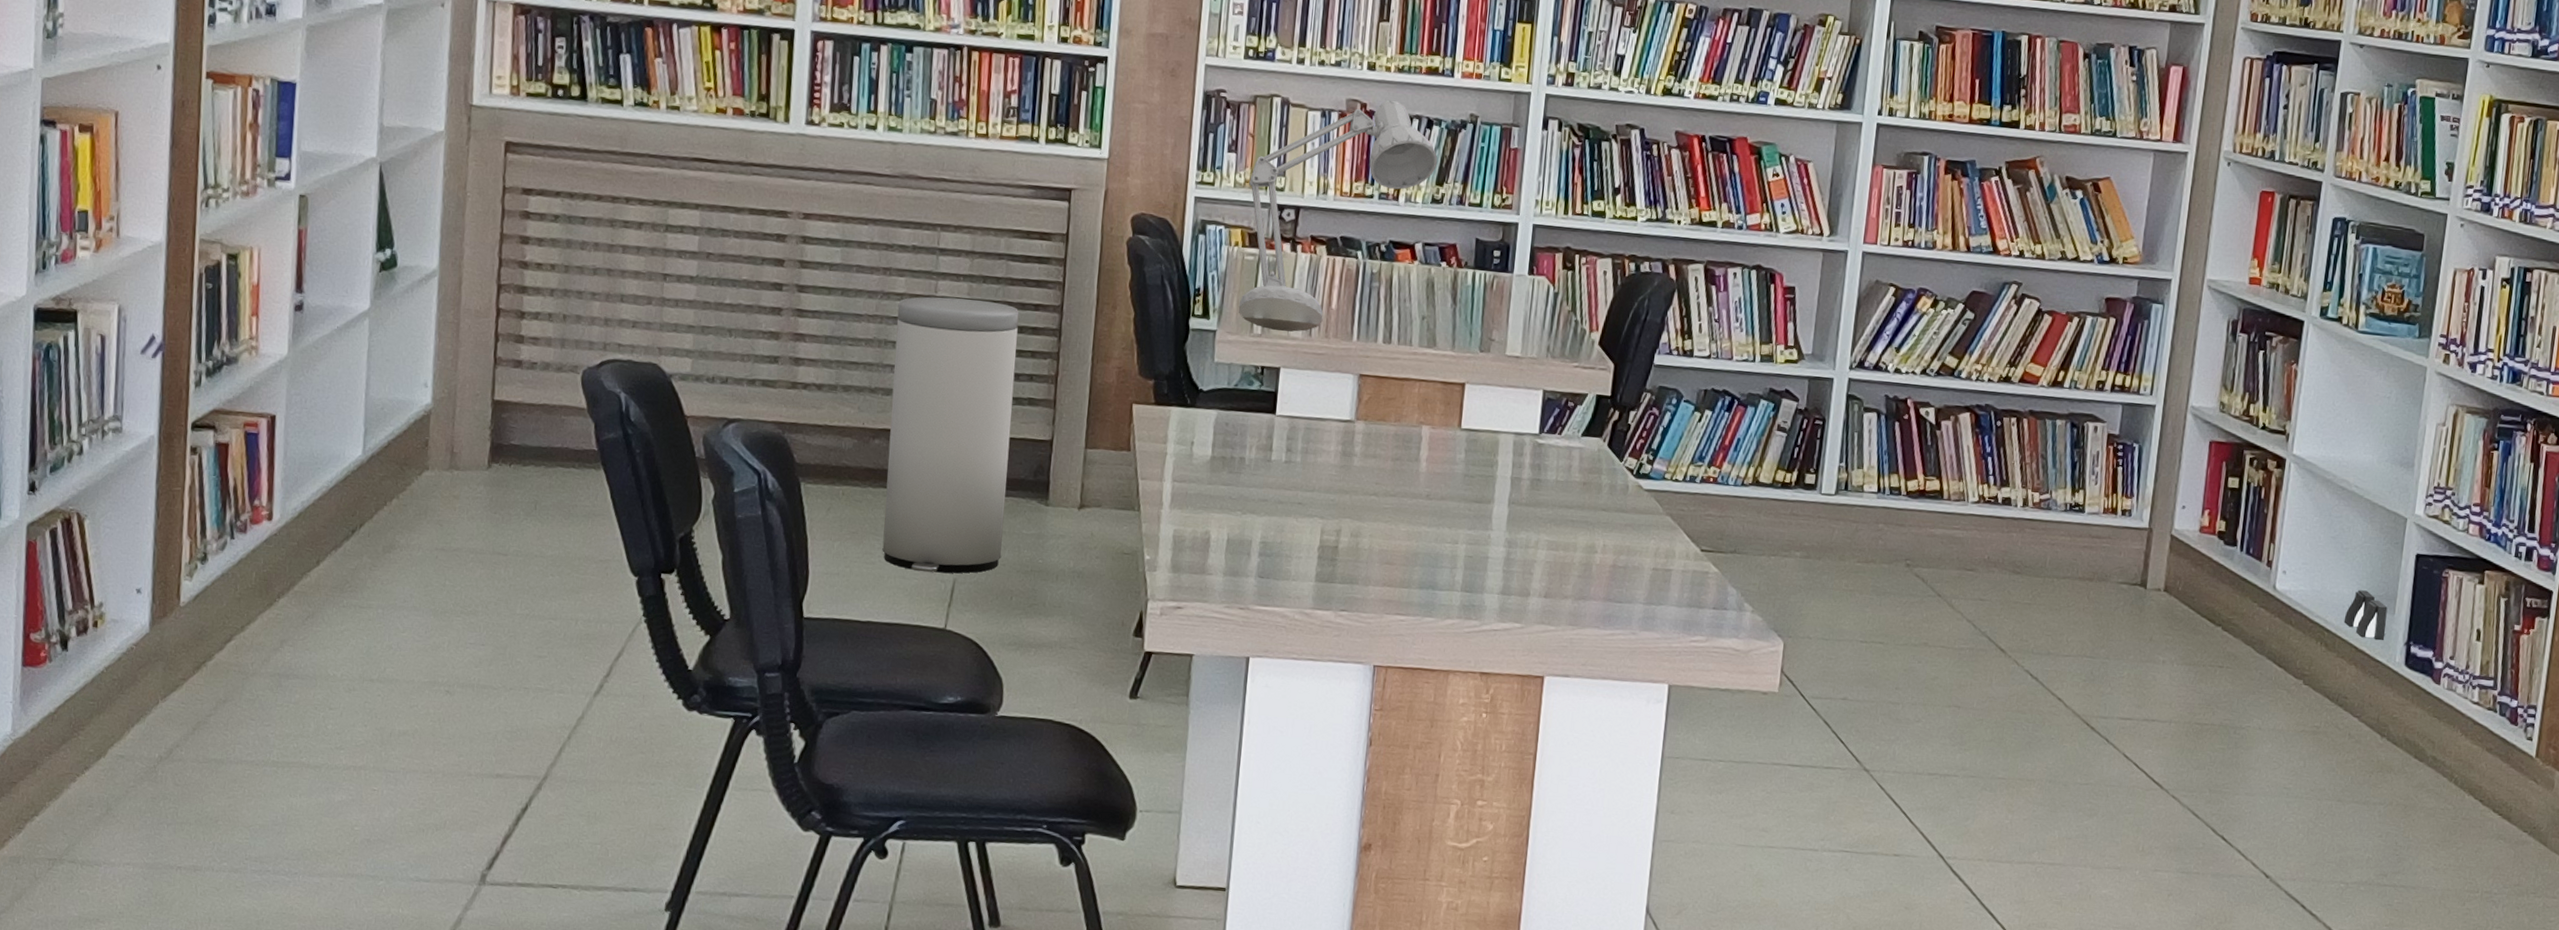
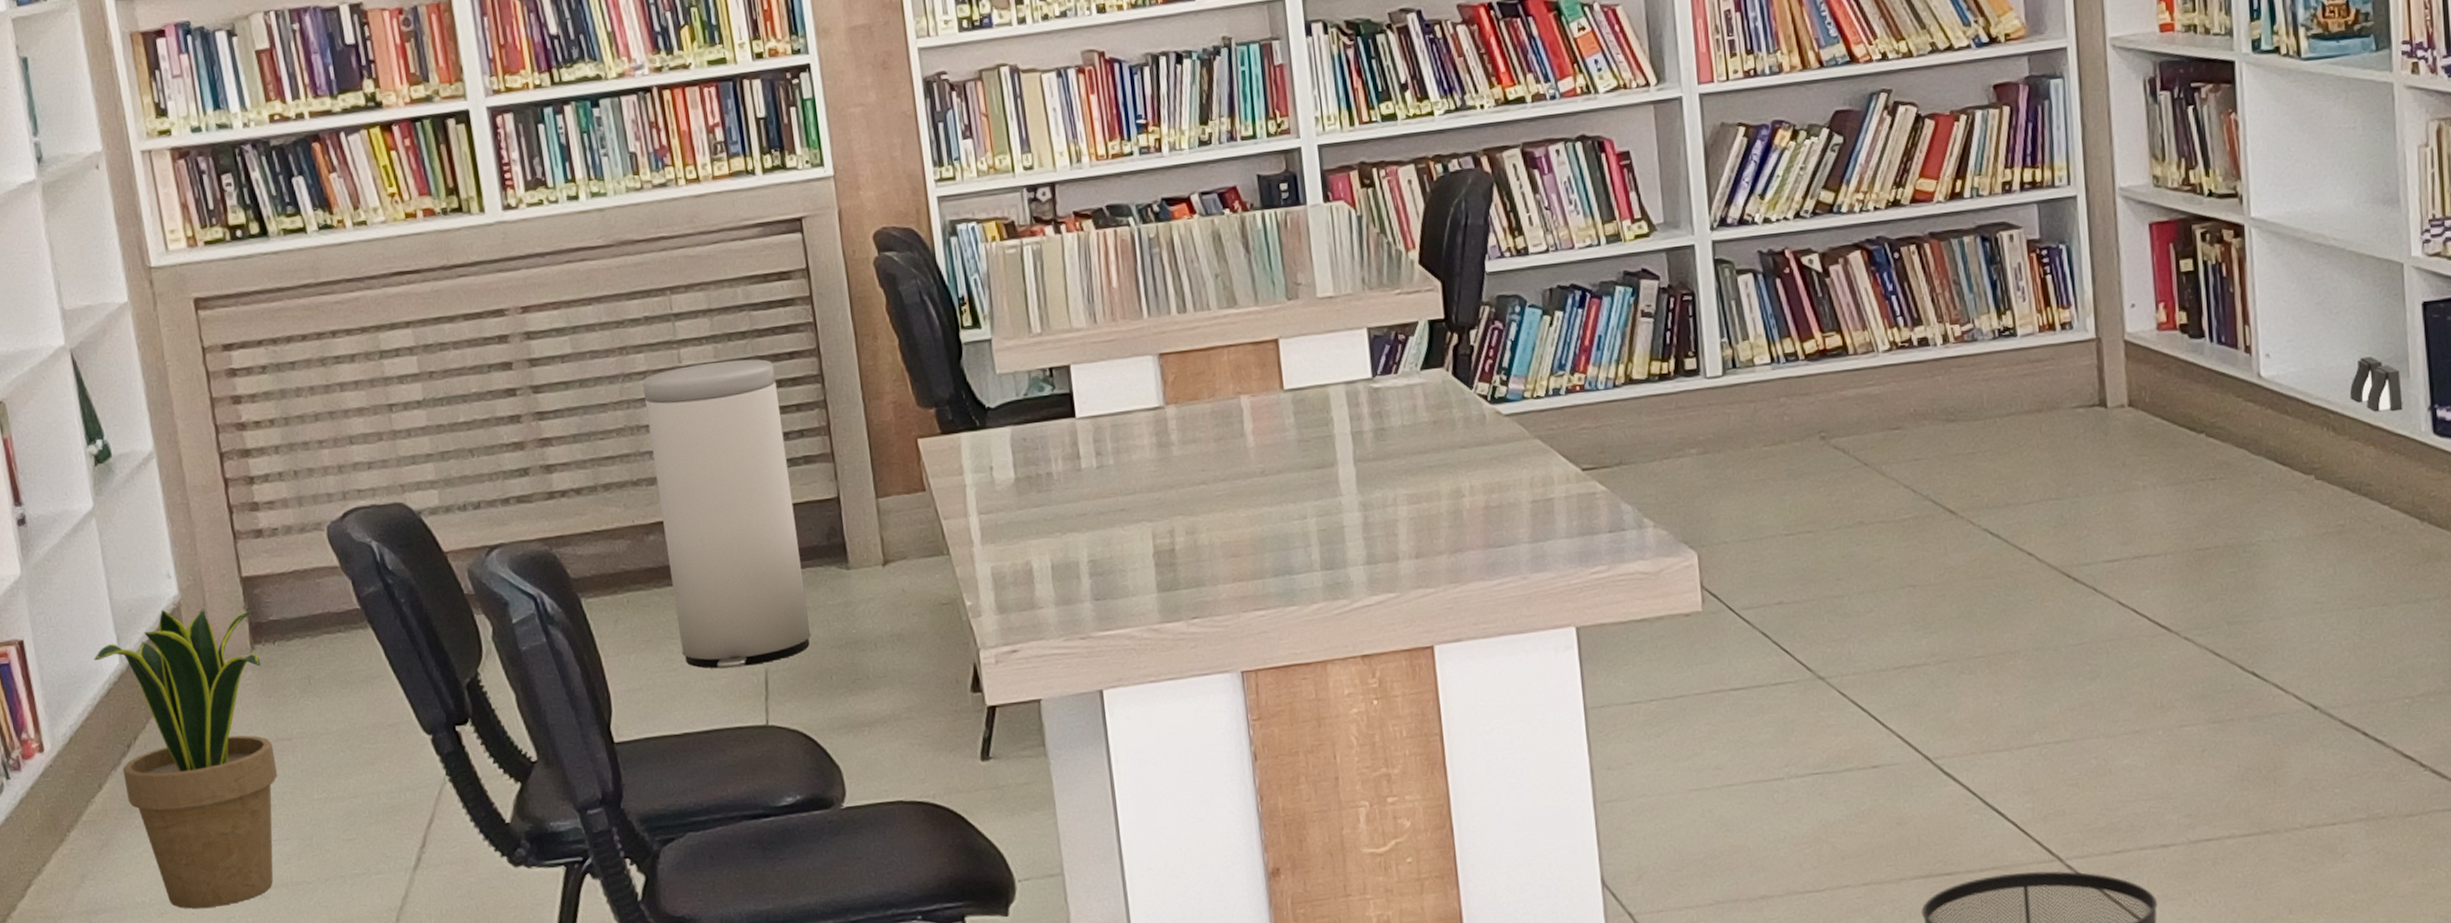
potted plant: none [339,414,498,694] -> present [94,608,278,909]
desk lamp: present [1238,99,1438,332] -> none [993,40,1197,326]

